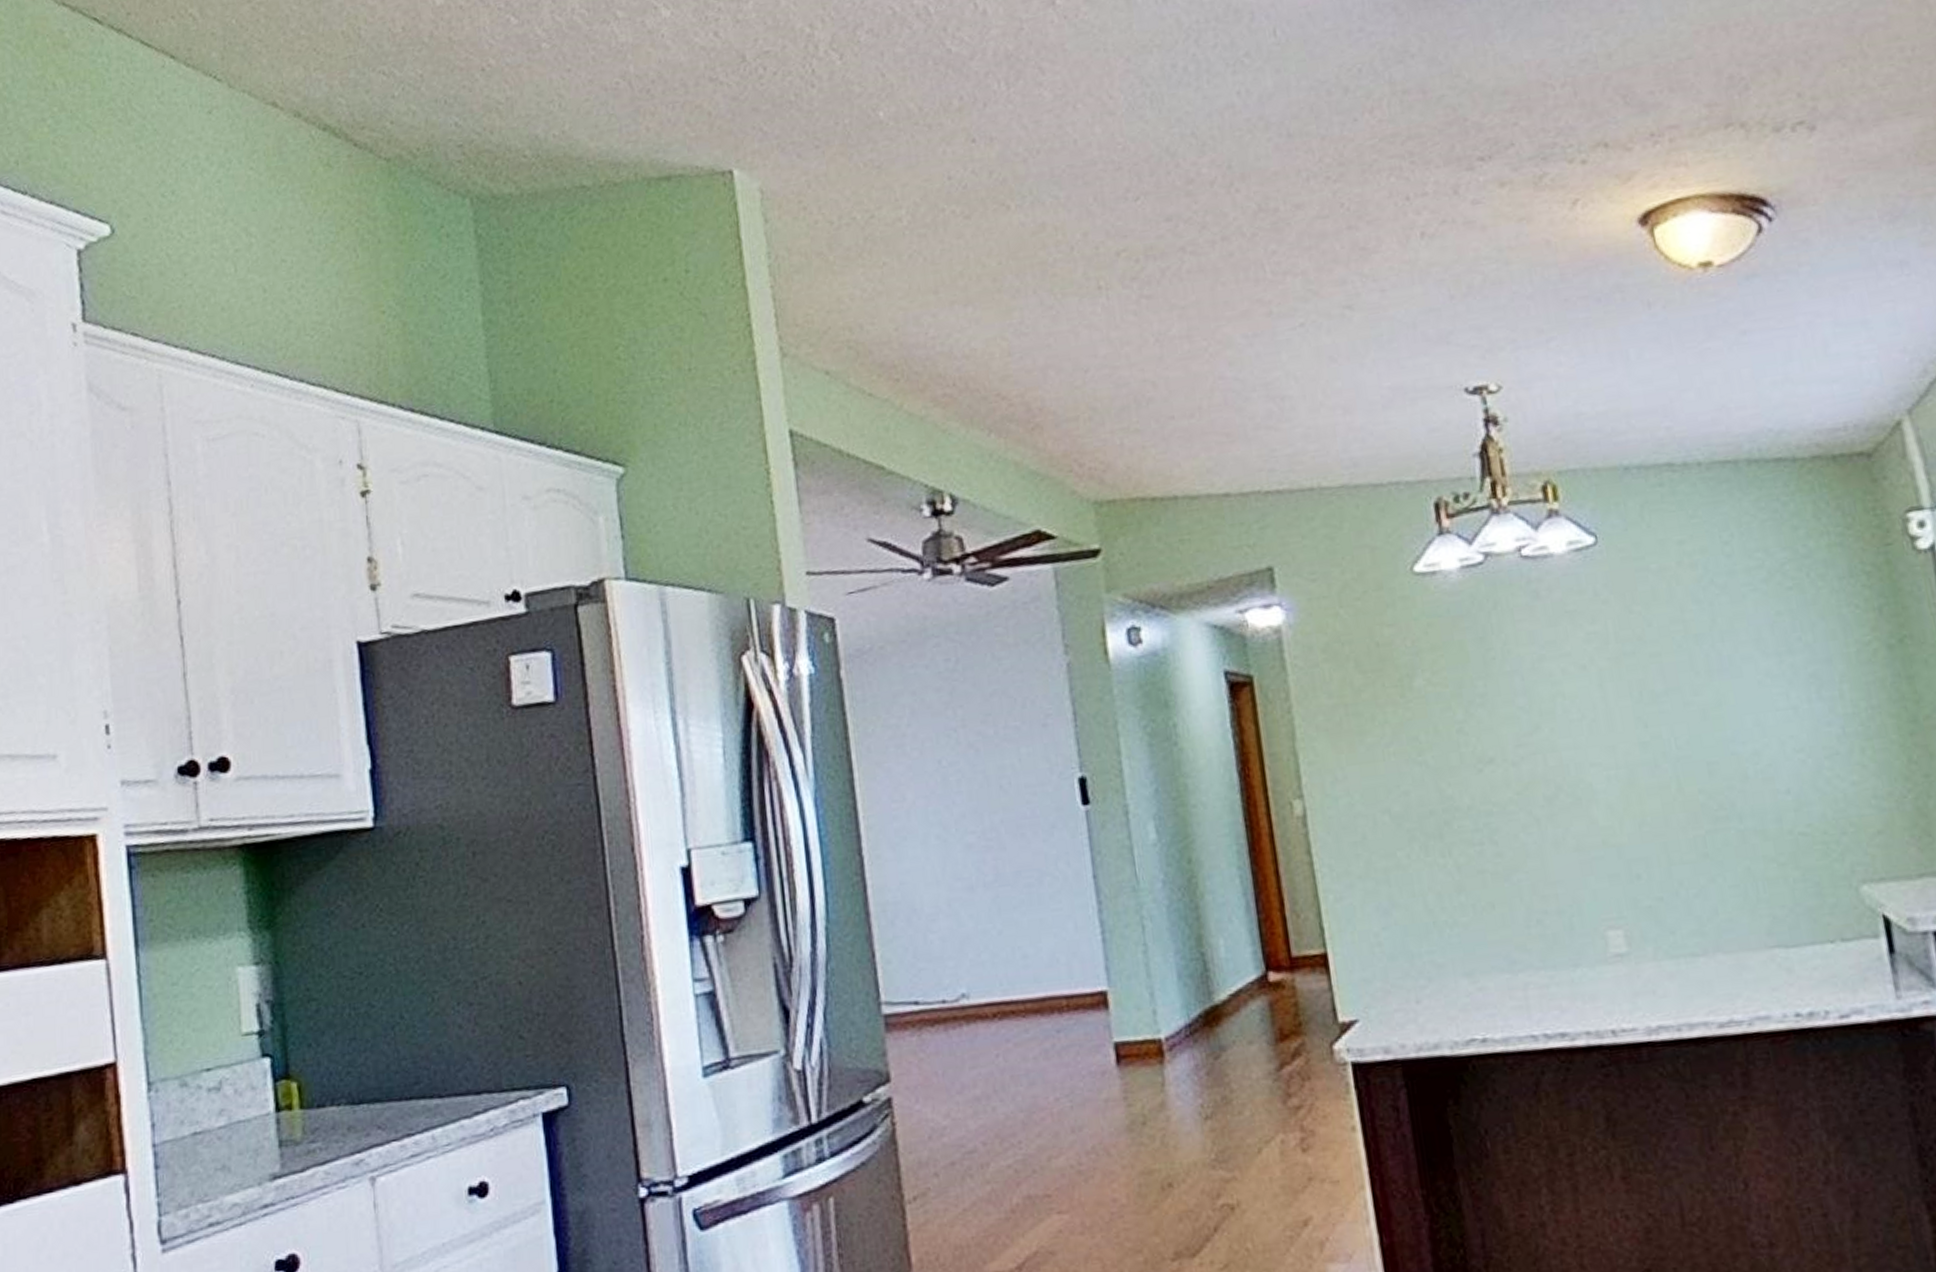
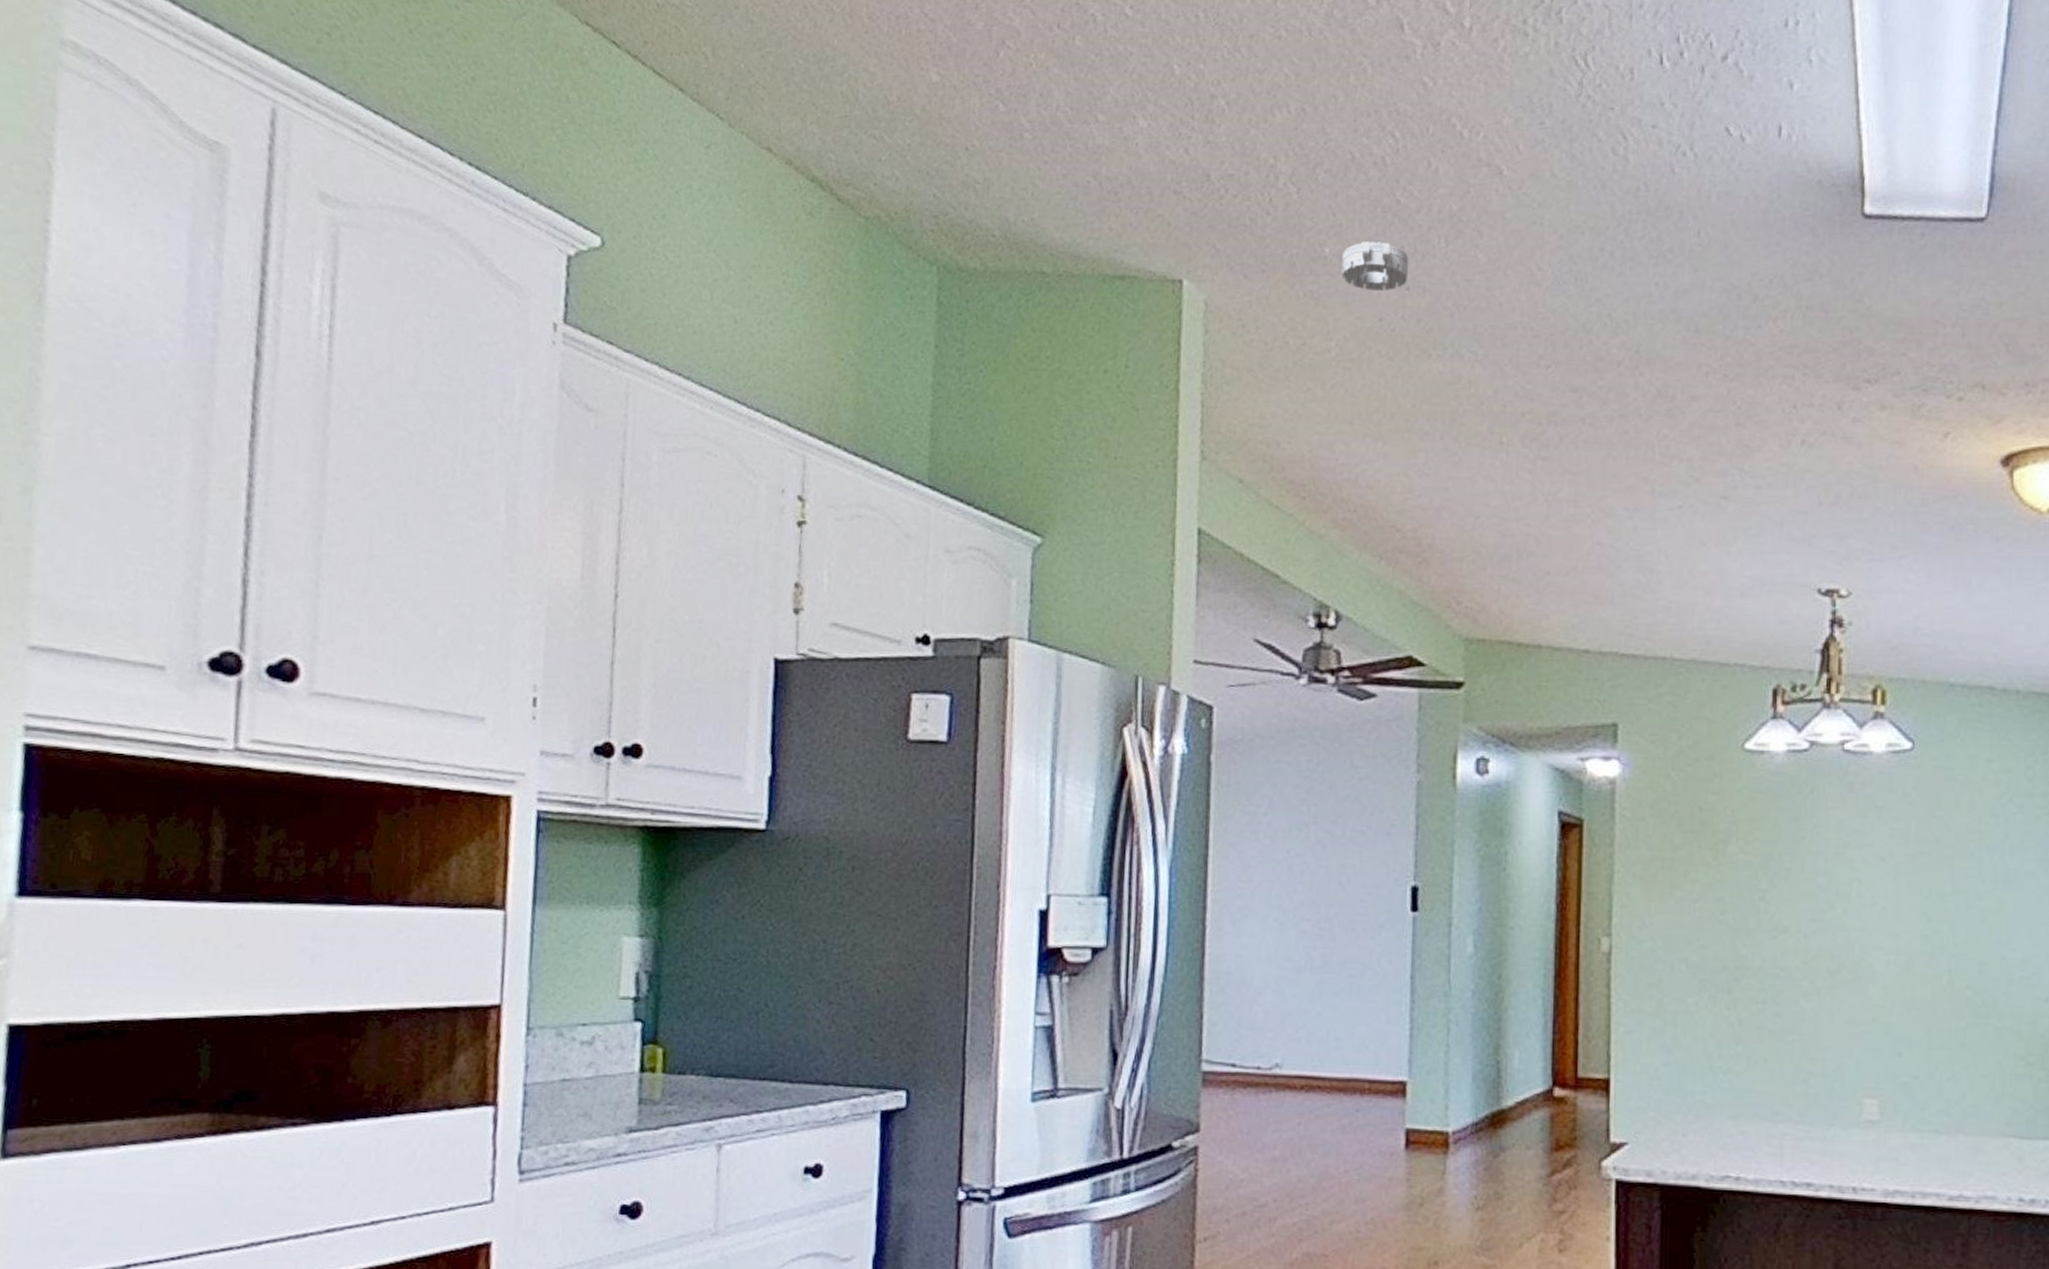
smoke detector: none [898,96,973,150] -> present [1342,241,1409,292]

